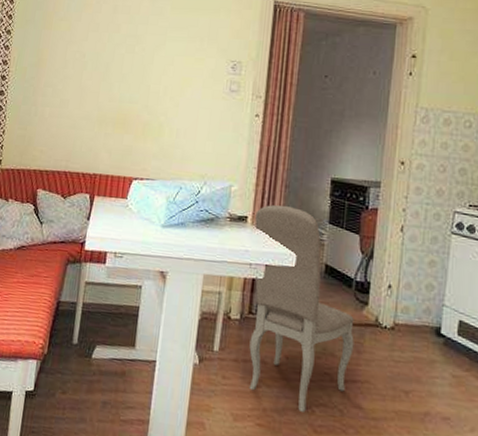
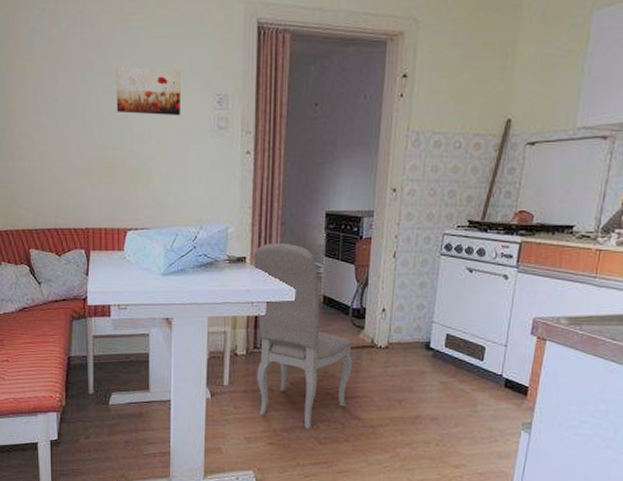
wall art: none [136,30,200,78] -> present [116,65,181,116]

